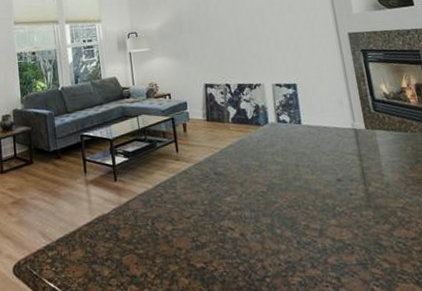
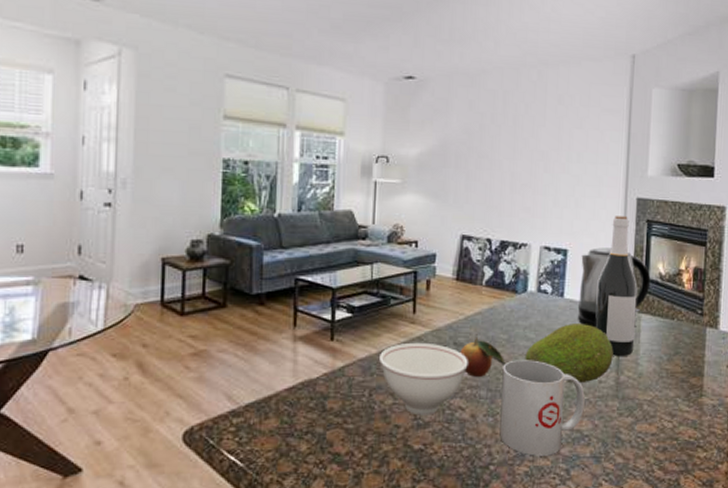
bowl: none [155,175,230,238] -> present [380,342,468,416]
fruit: none [221,163,262,201] -> present [460,334,506,377]
mug: none [260,181,342,267] -> present [499,360,585,456]
fruit: none [277,145,358,198] -> present [525,324,613,384]
kettle: none [309,77,378,148] -> present [578,247,651,328]
wine bottle: none [329,49,376,170] -> present [595,216,638,356]

